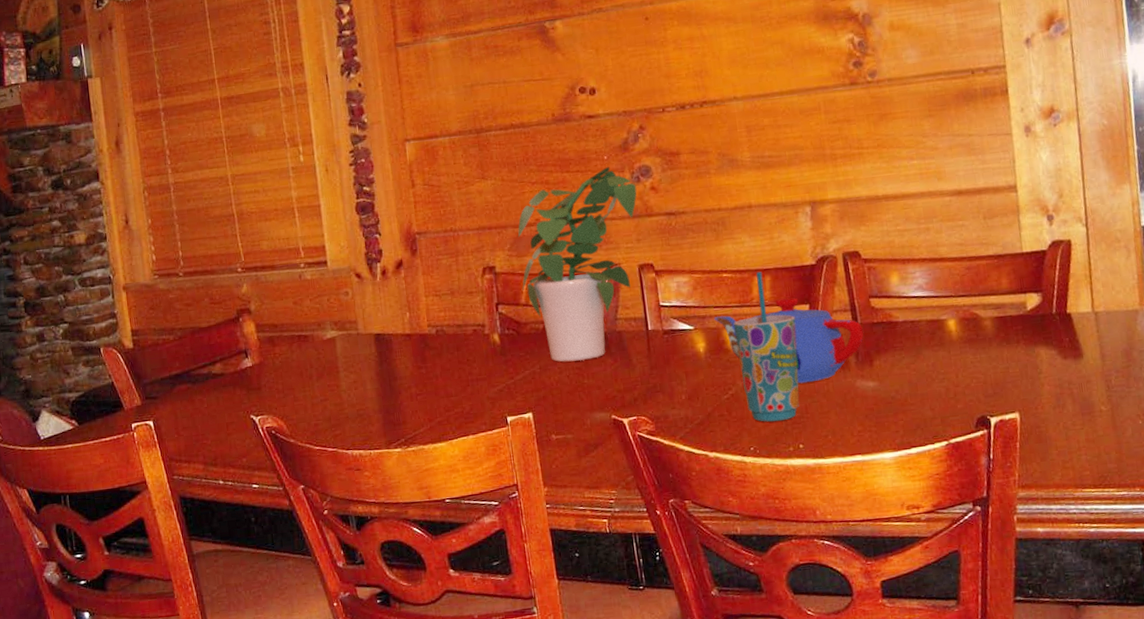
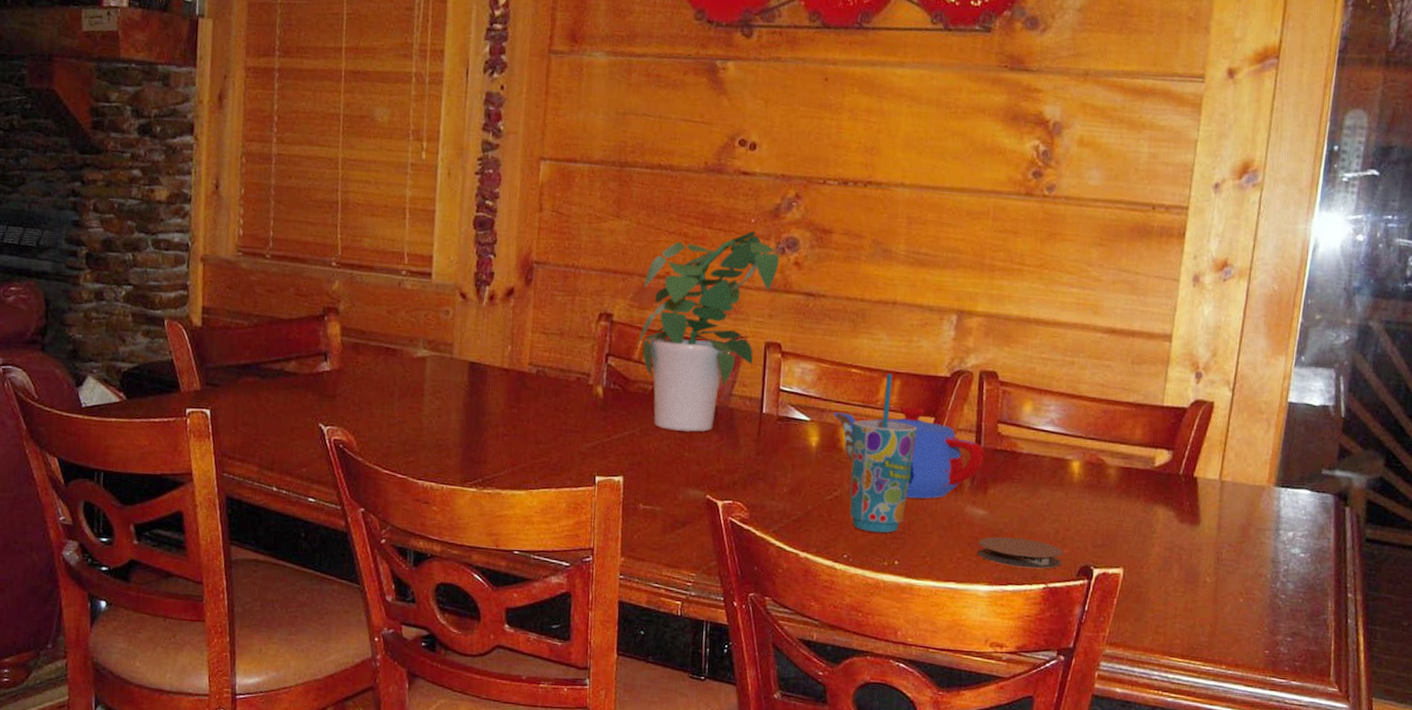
coaster: none [874,401,959,430] -> present [977,536,1063,569]

